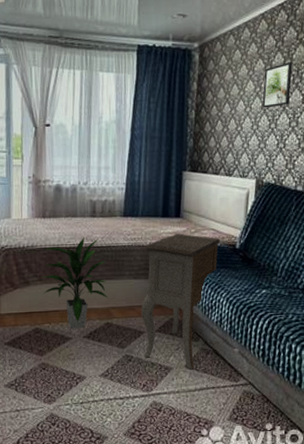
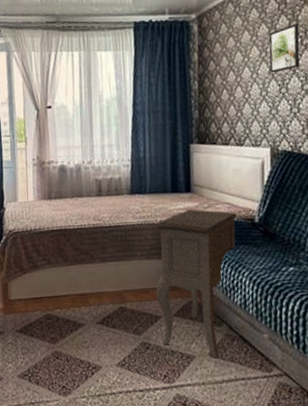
indoor plant: present [41,236,107,329] -> none [50,216,119,315]

